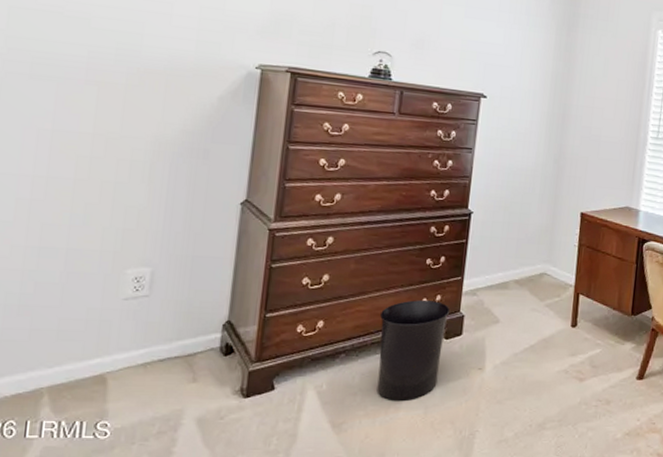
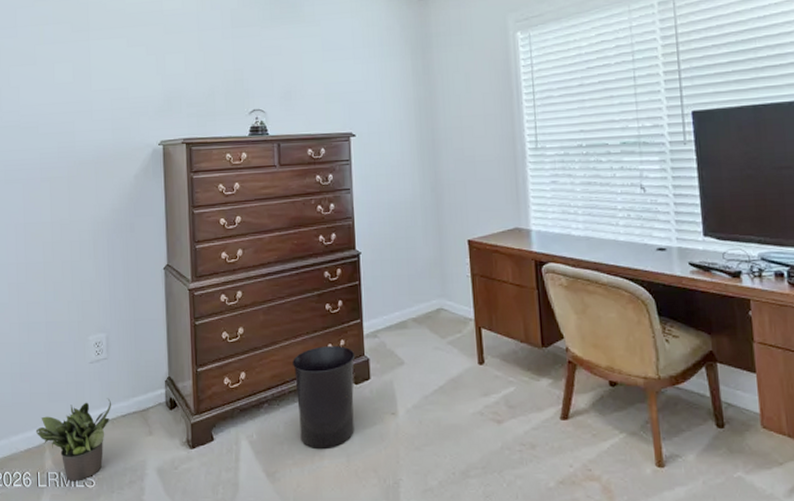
potted plant: none [31,340,146,432] -> present [35,398,111,481]

